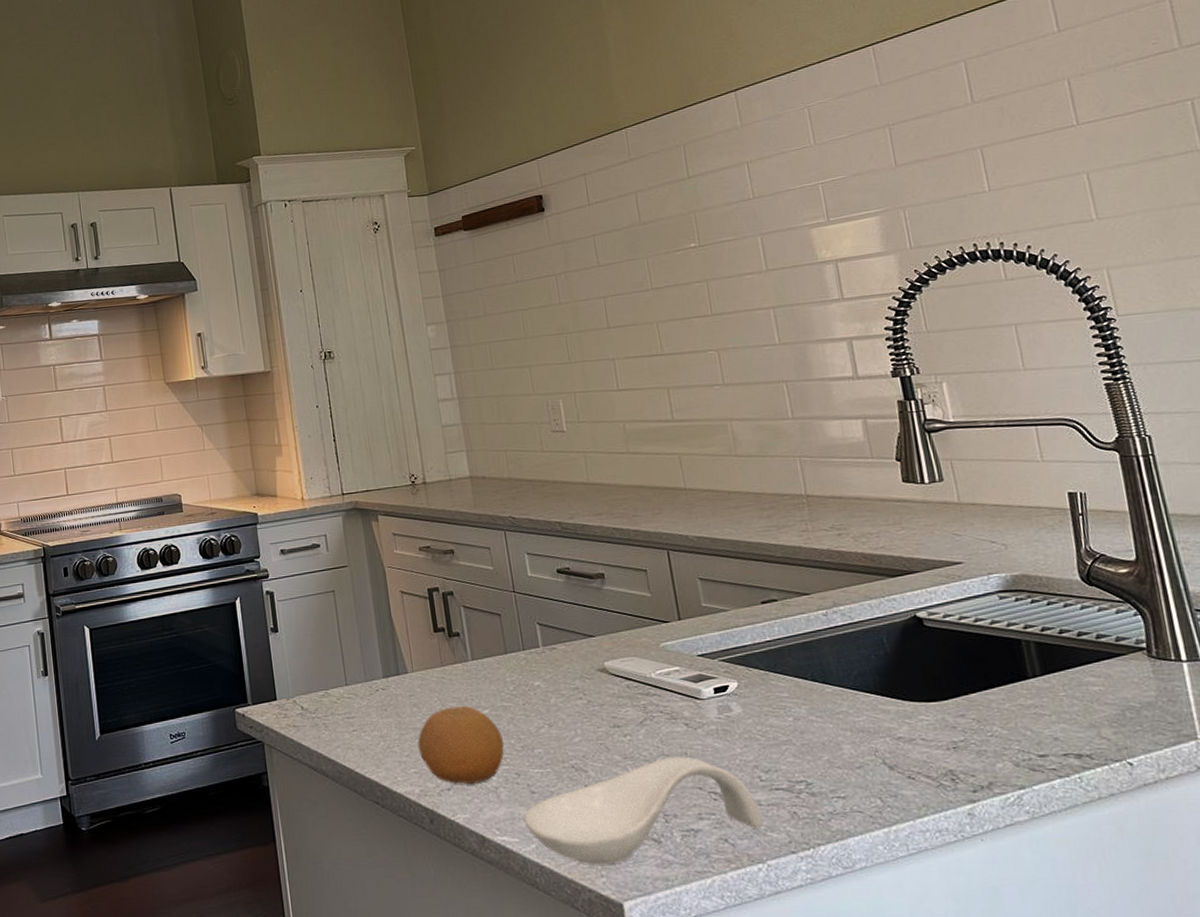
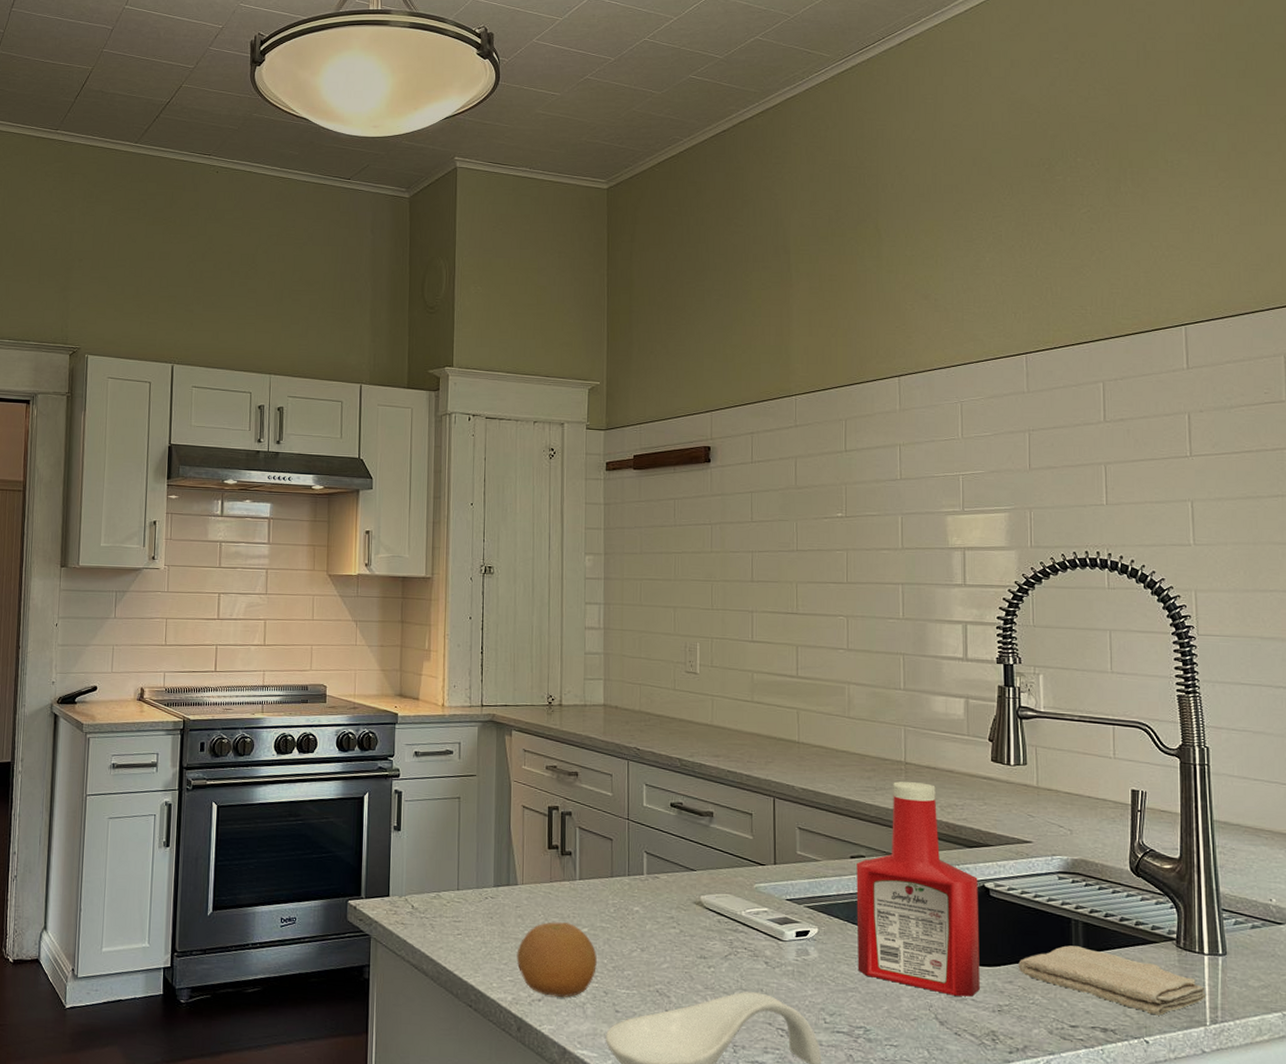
ketchup bottle: none [769,514,929,737] -> present [856,781,980,997]
washcloth: none [968,668,1193,734] -> present [1018,945,1207,1016]

